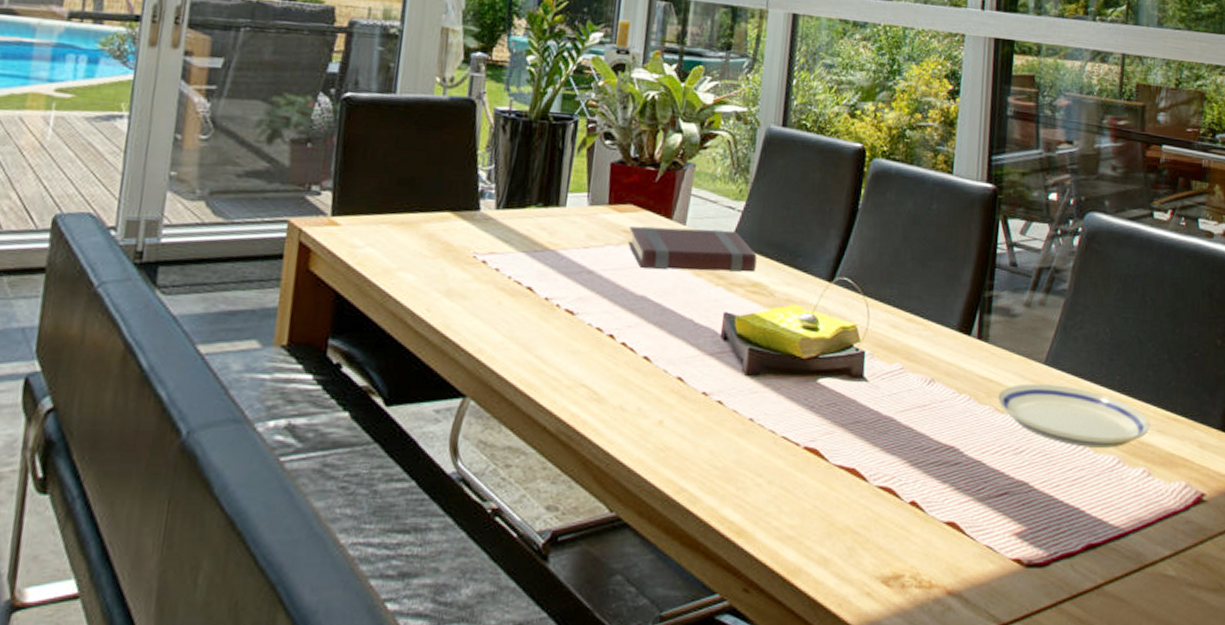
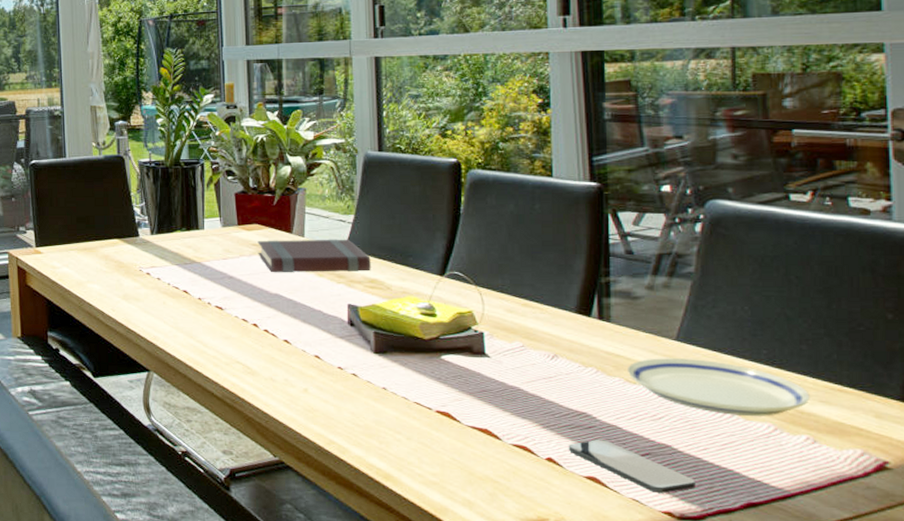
smartphone: none [932,478,1046,537] -> present [568,439,696,493]

